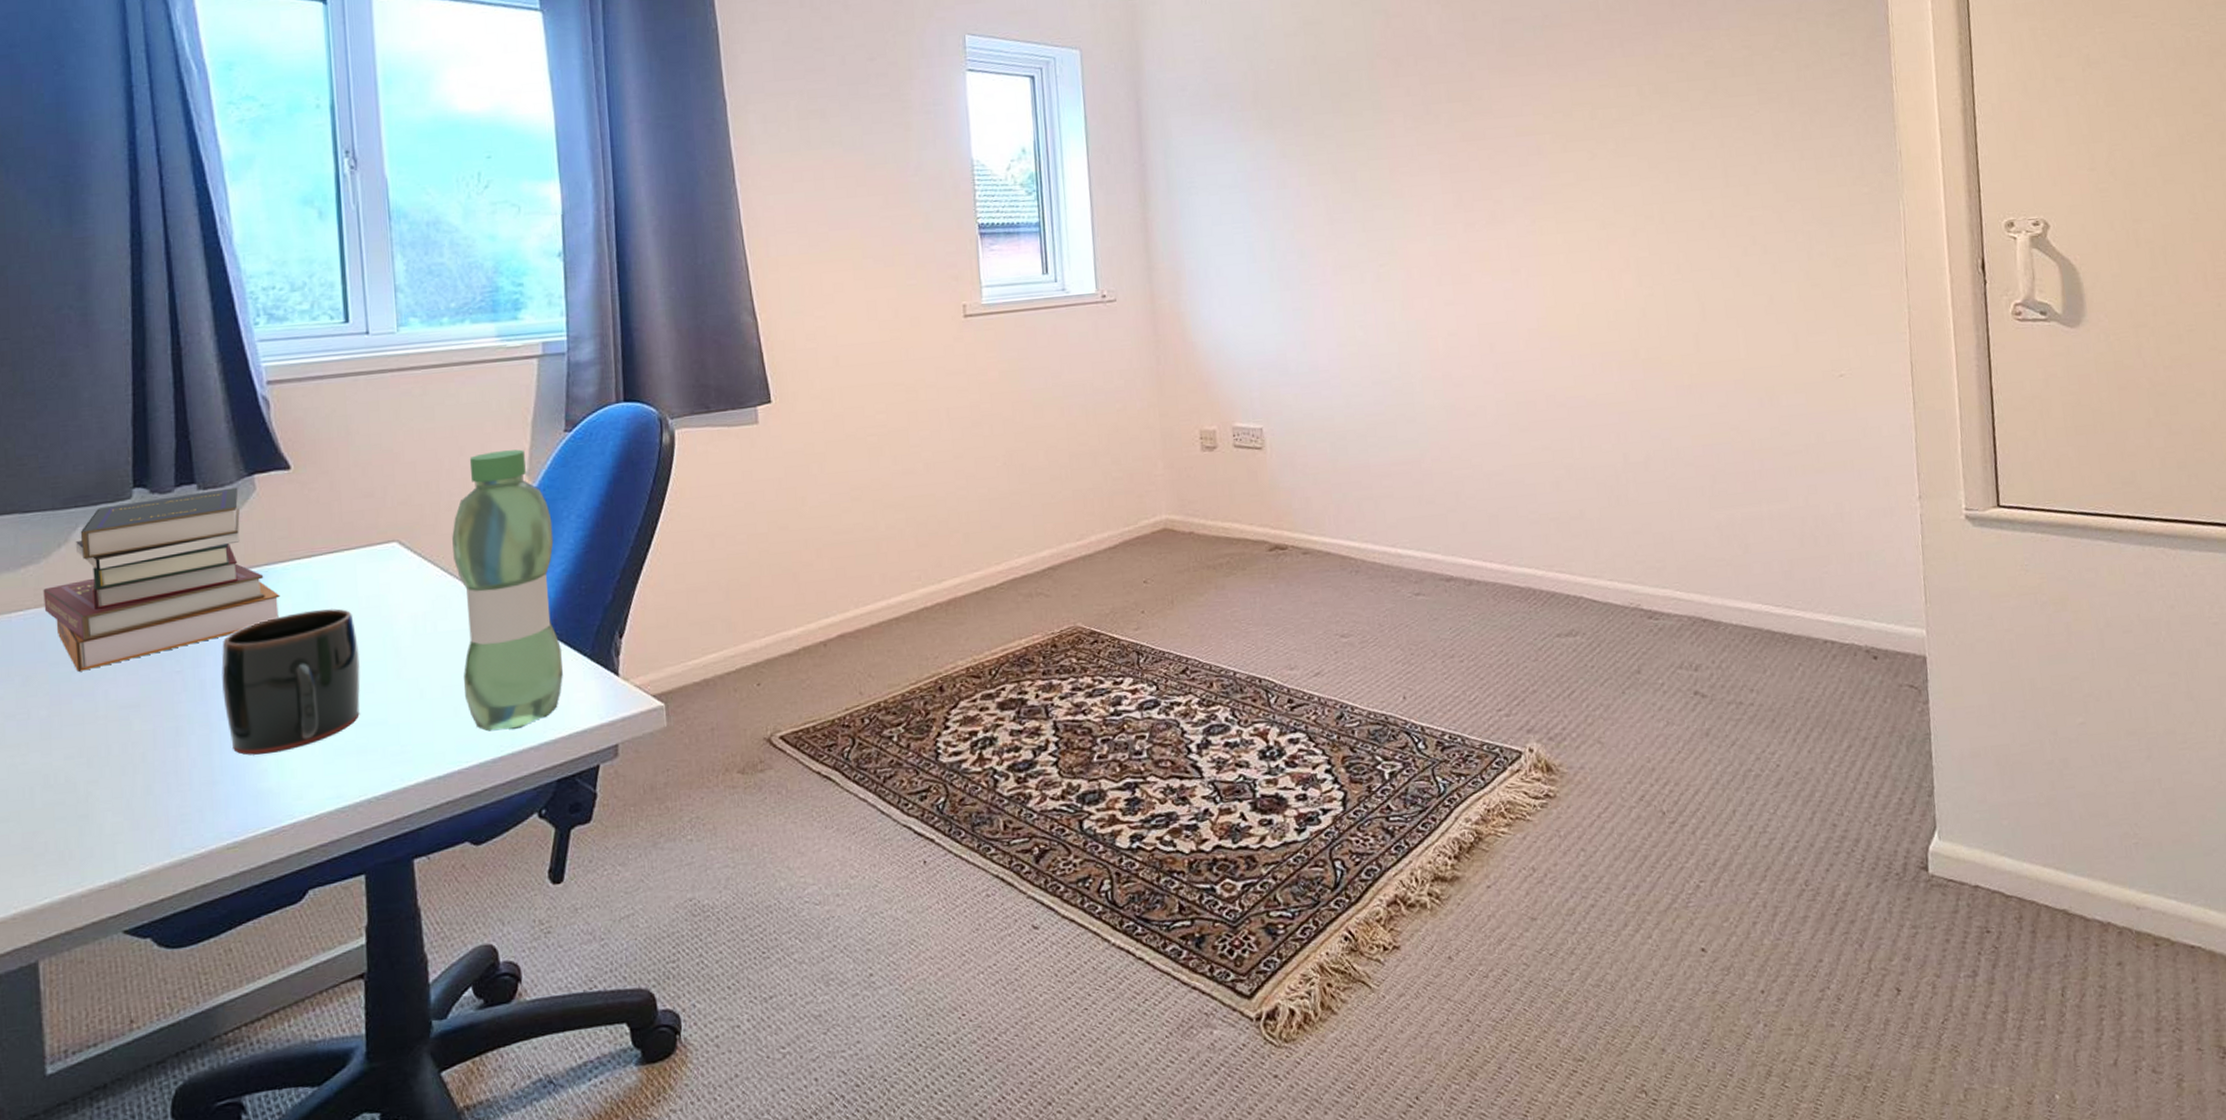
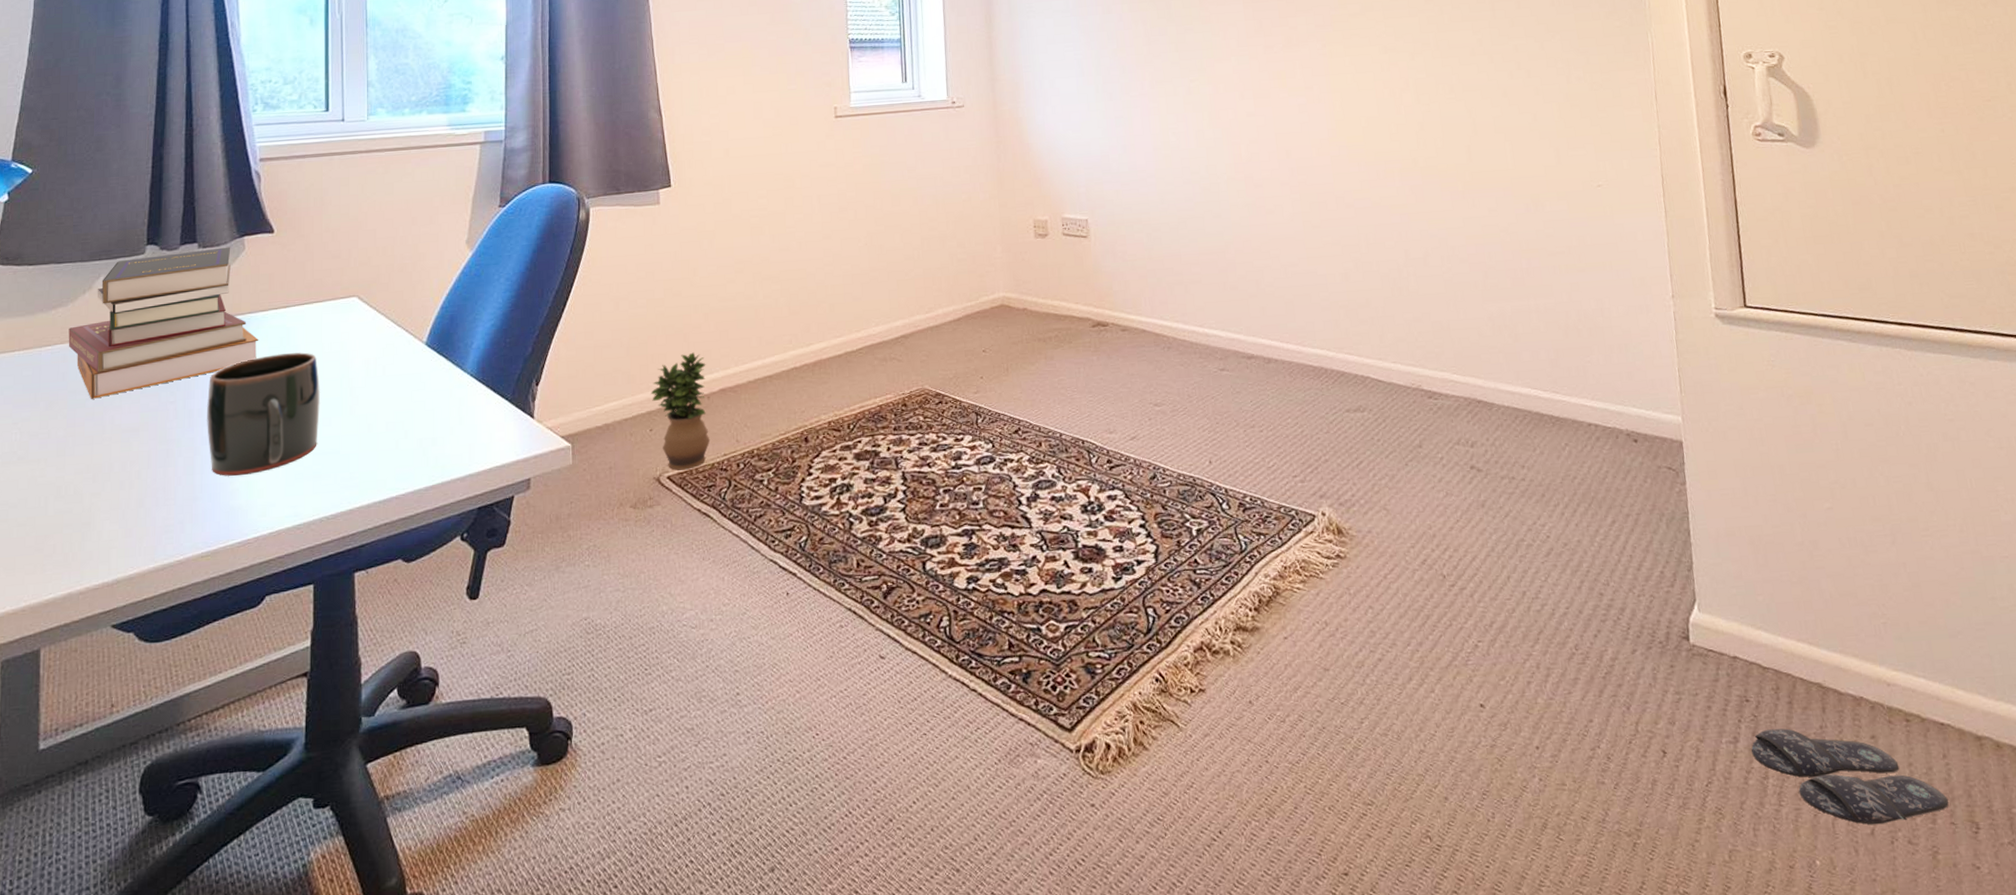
water bottle: present [452,449,563,732] -> none [402,221,487,463]
potted plant: none [756,594,829,729] -> present [650,352,711,471]
slippers: none [1990,959,2196,1056] -> present [1751,728,1949,825]

